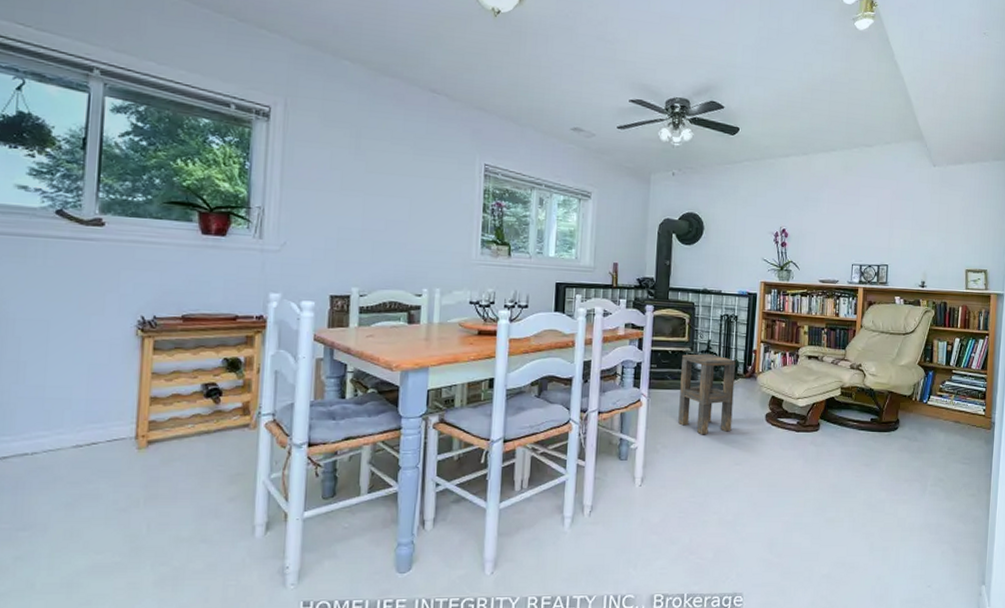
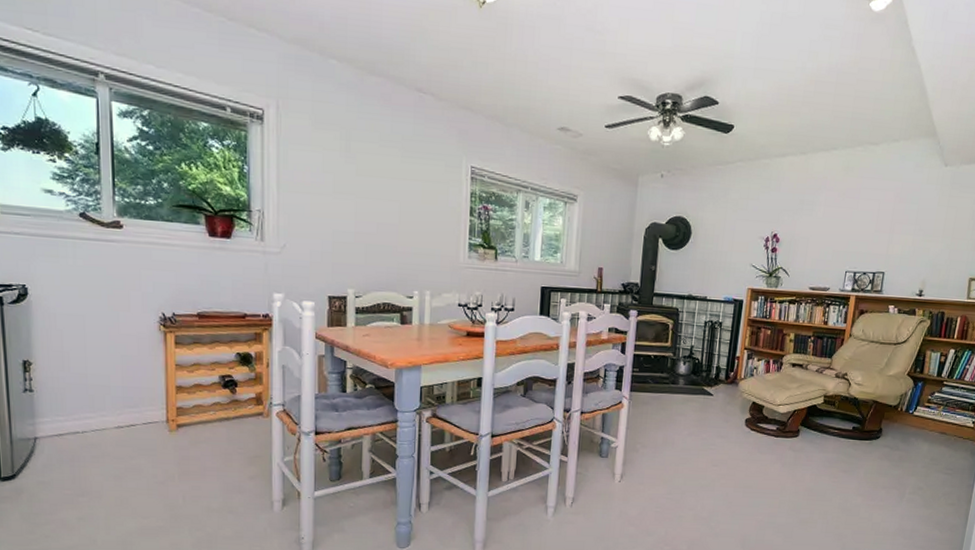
side table: present [678,354,736,435] -> none [658,359,718,437]

